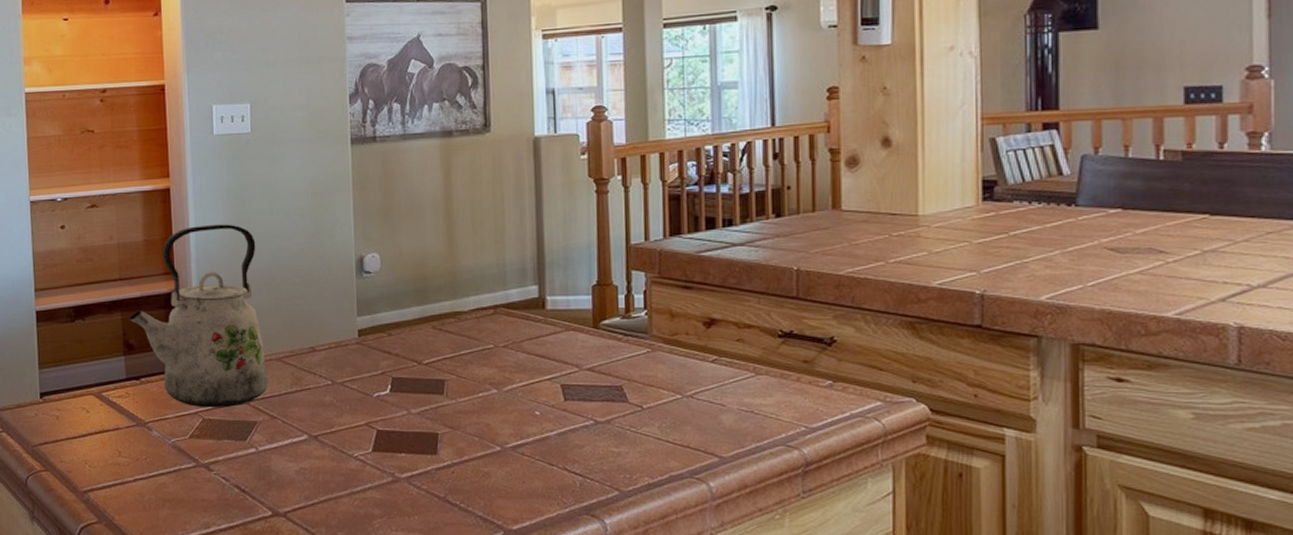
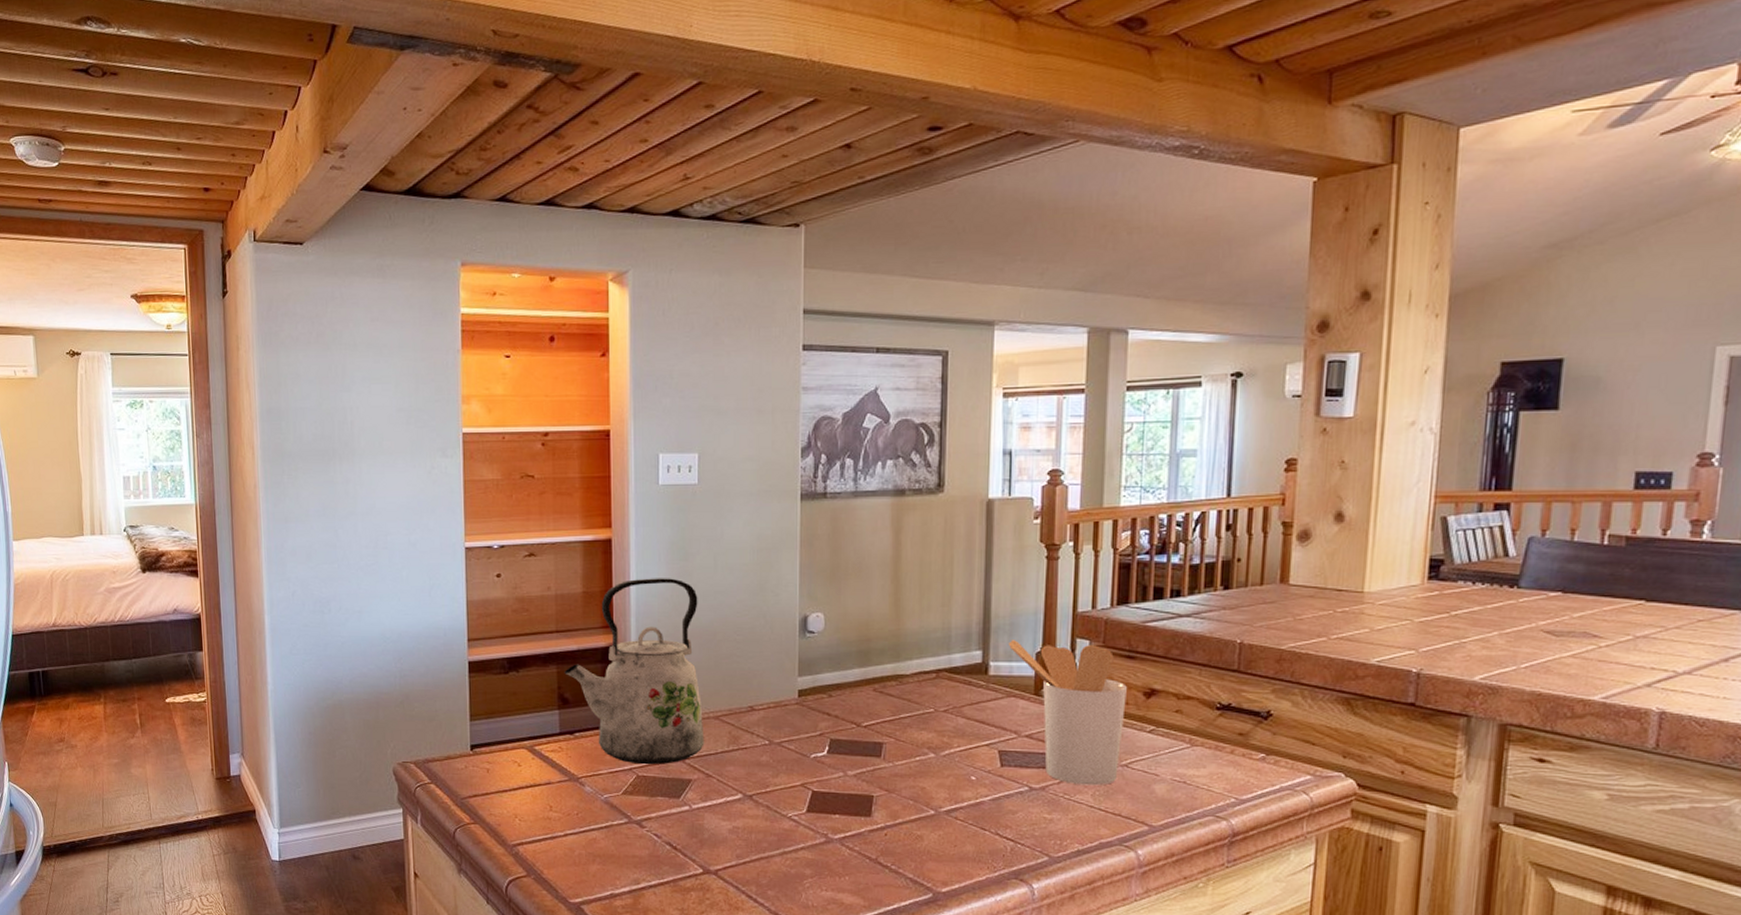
utensil holder: none [563,274,686,418] -> present [1008,640,1127,786]

